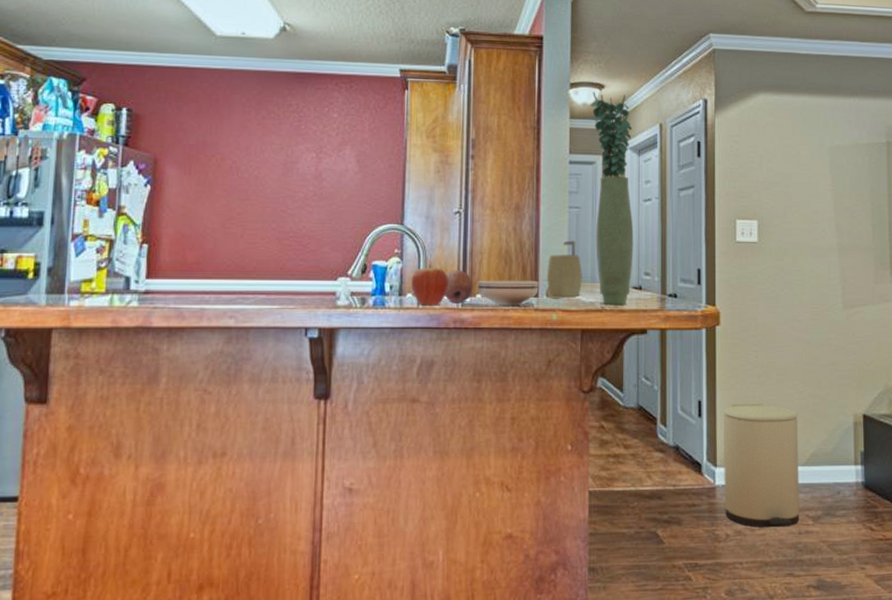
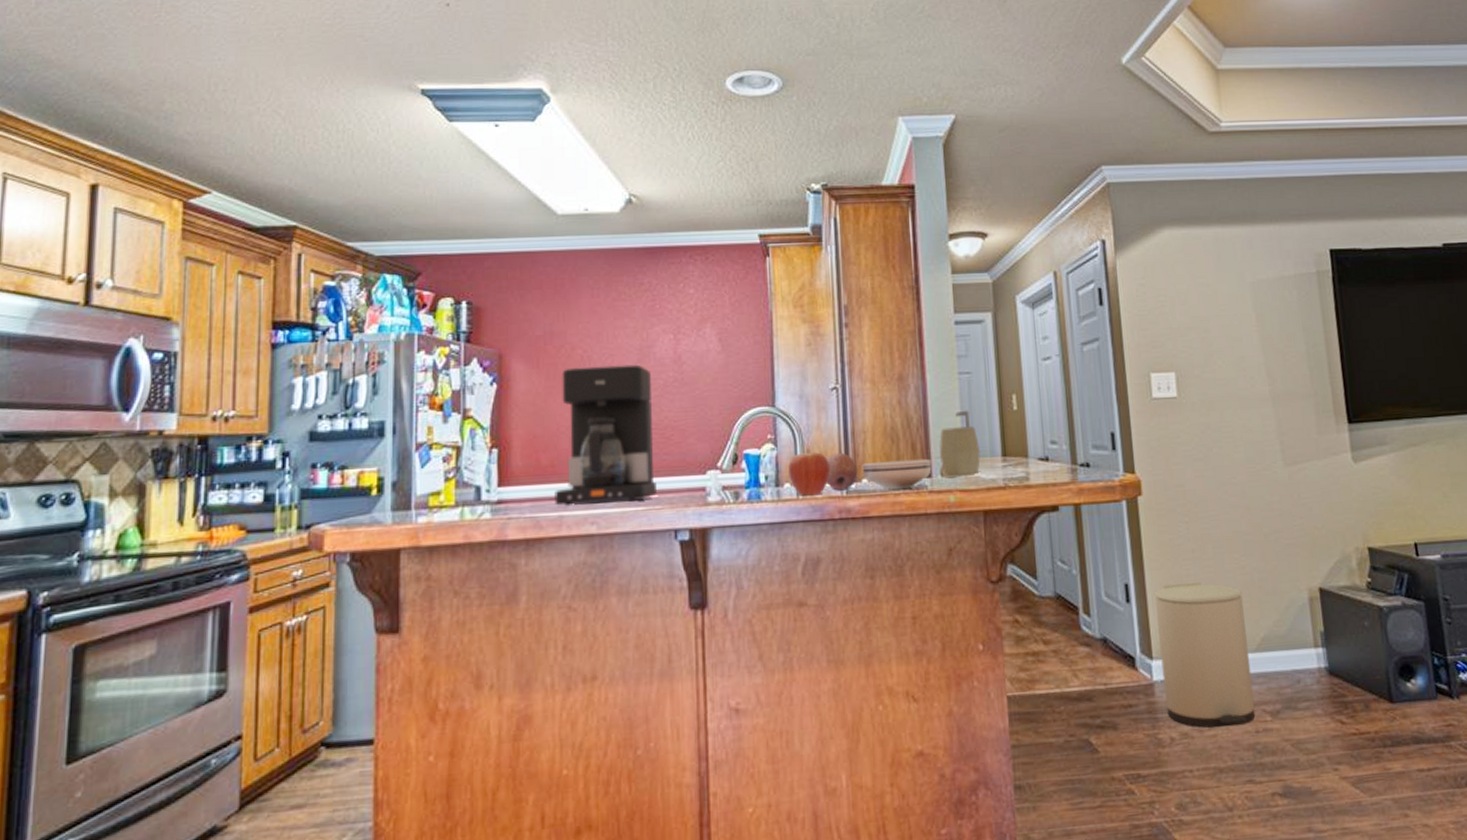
coffee maker: none [197,176,293,301] -> present [554,364,657,507]
vase: present [590,92,634,306] -> none [973,242,1036,482]

